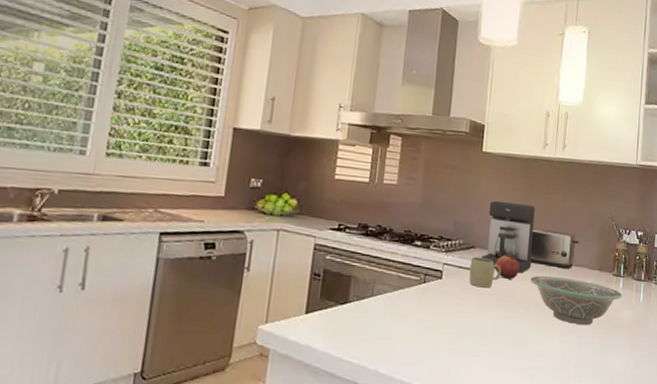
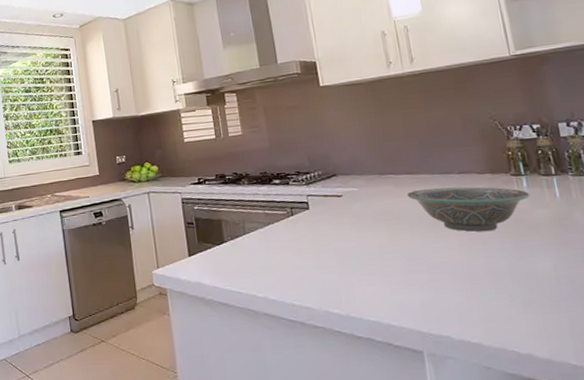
mug: present [469,256,501,288] -> none [335,183,372,211]
coffee maker: present [482,200,535,272] -> none [341,124,405,190]
fruit: present [494,254,520,279] -> none [361,175,393,199]
toaster: present [529,227,579,269] -> none [396,142,457,179]

